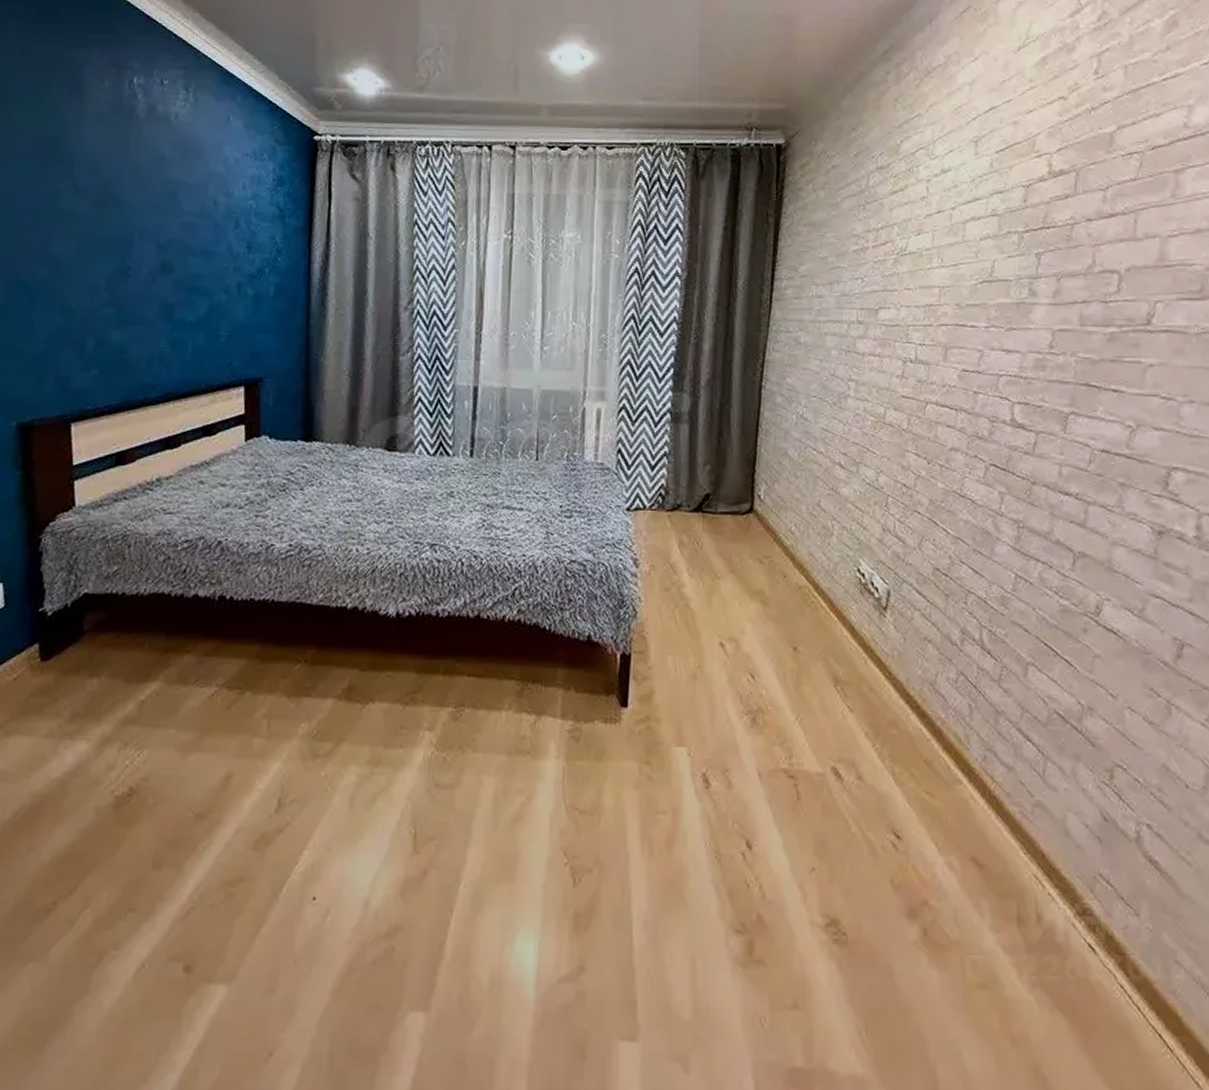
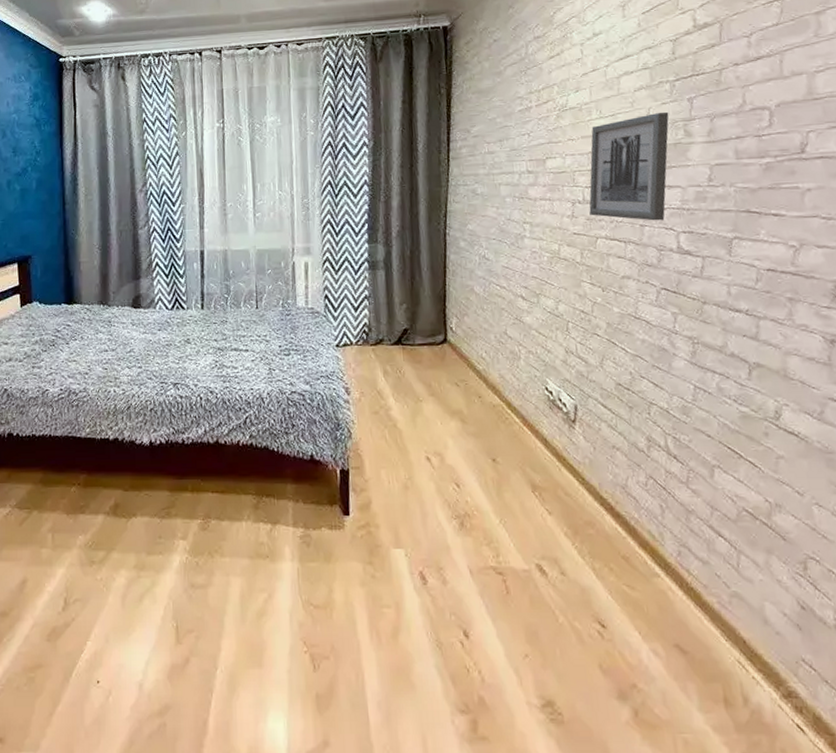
wall art: none [921,267,1015,388] -> present [589,112,669,221]

